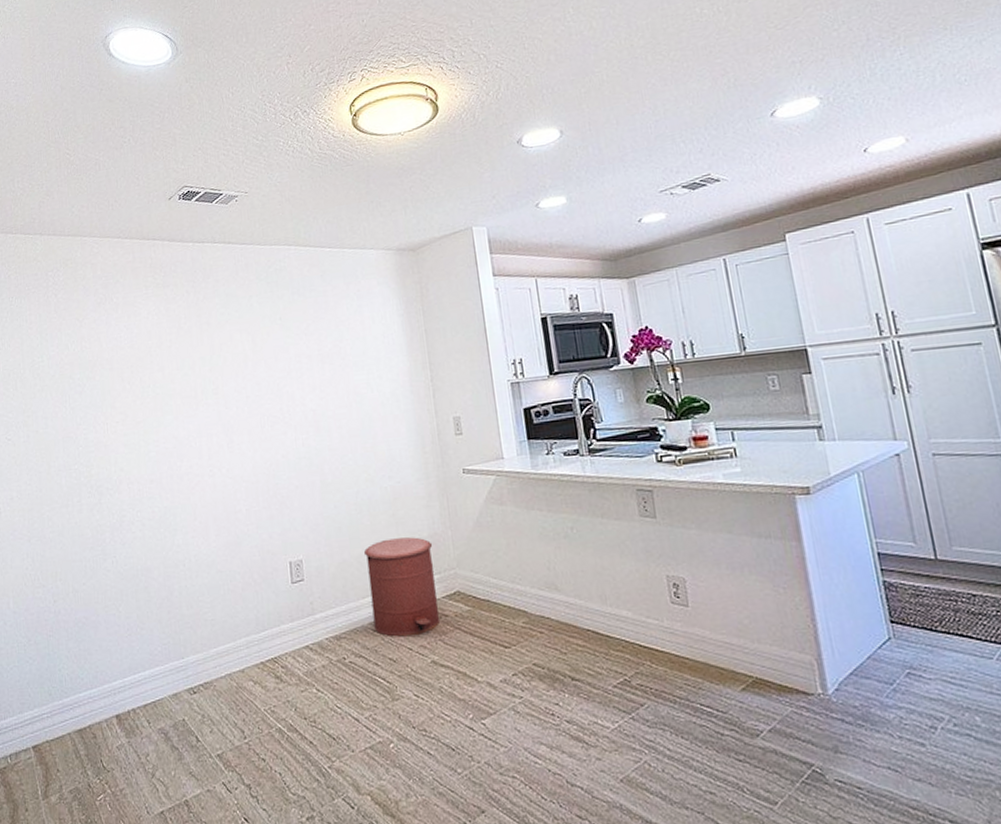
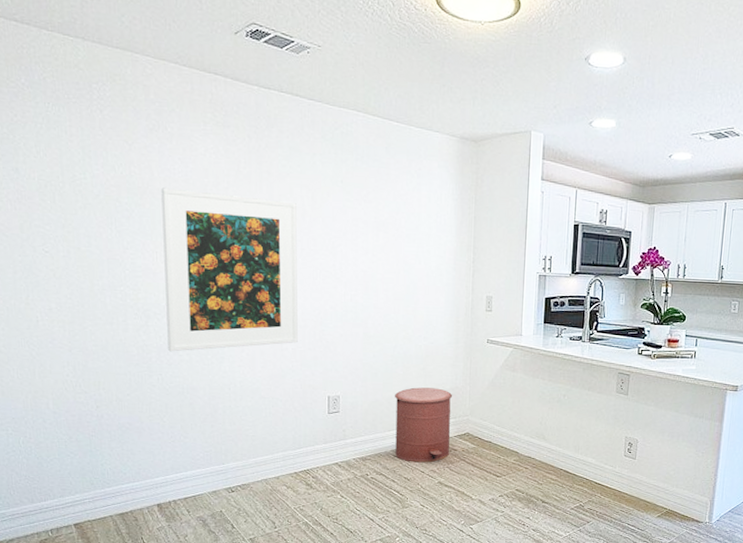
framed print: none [109,349,251,530] -> present [161,187,298,352]

